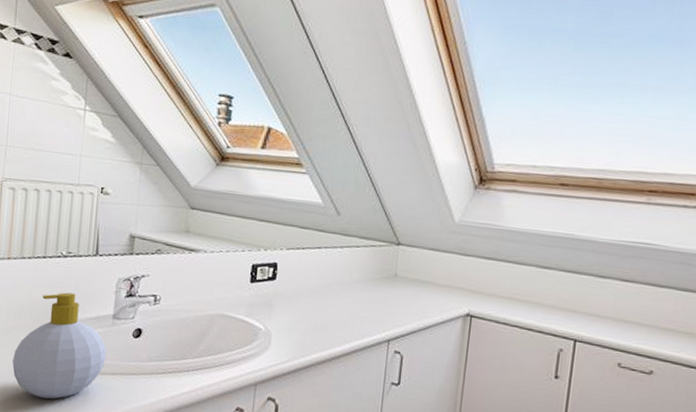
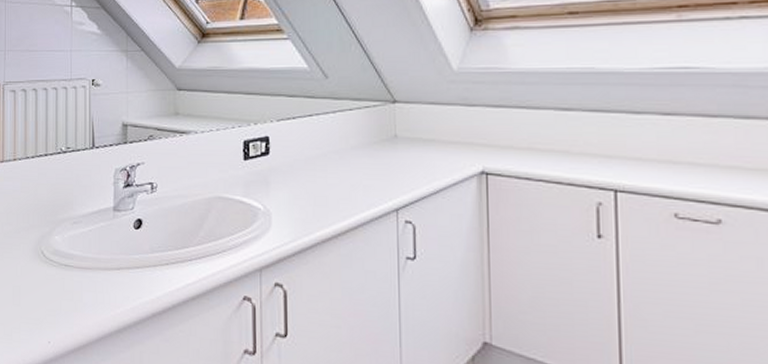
soap bottle: present [12,292,106,399] -> none [25,188,110,300]

